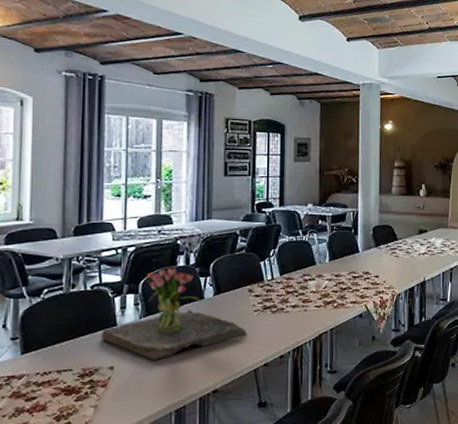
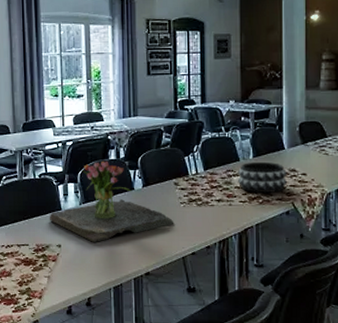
decorative bowl: none [313,266,362,298] -> present [237,162,288,194]

